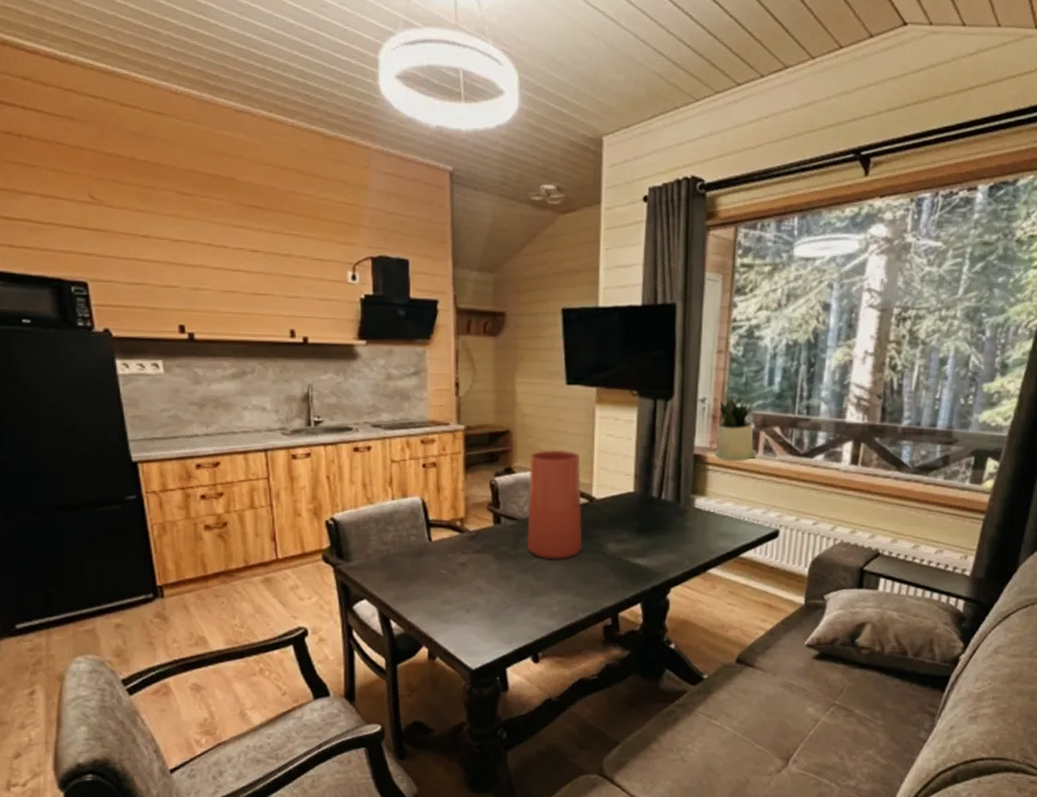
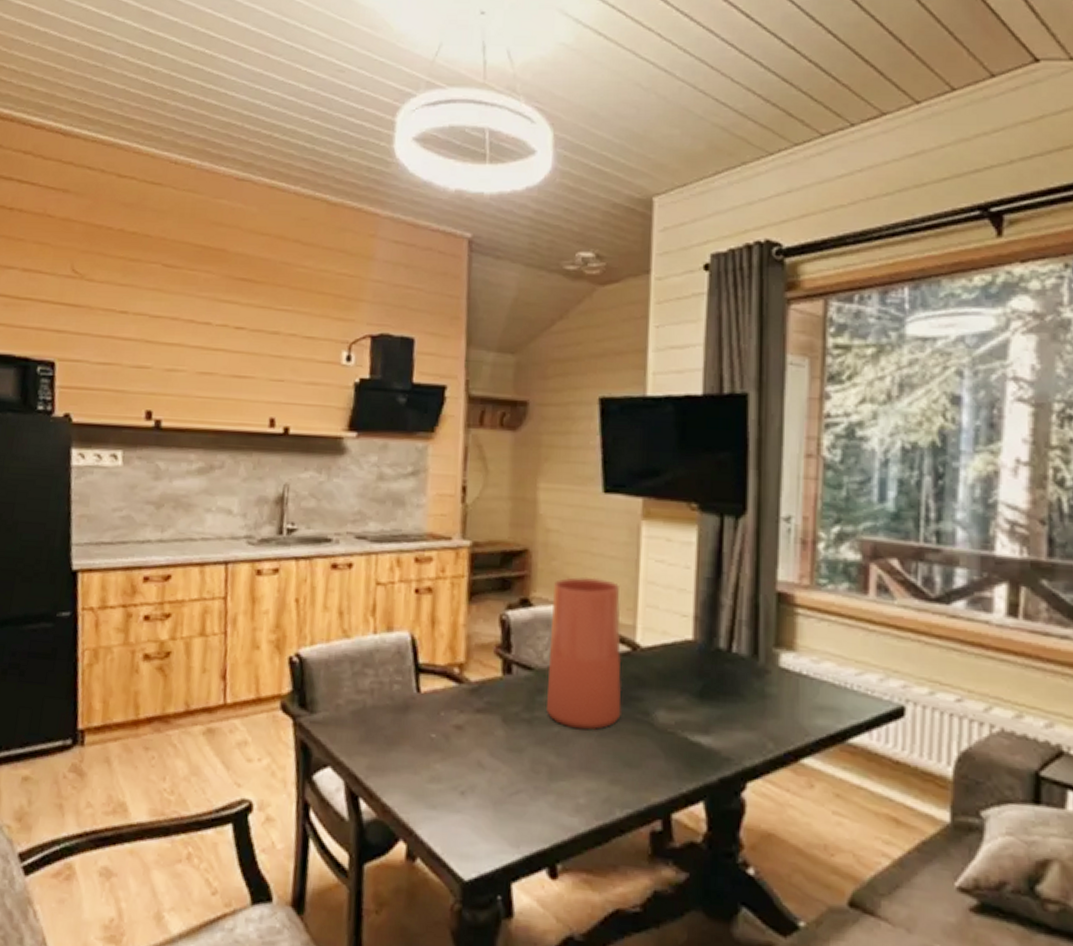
planter: present [714,396,757,462] -> none [806,515,868,606]

